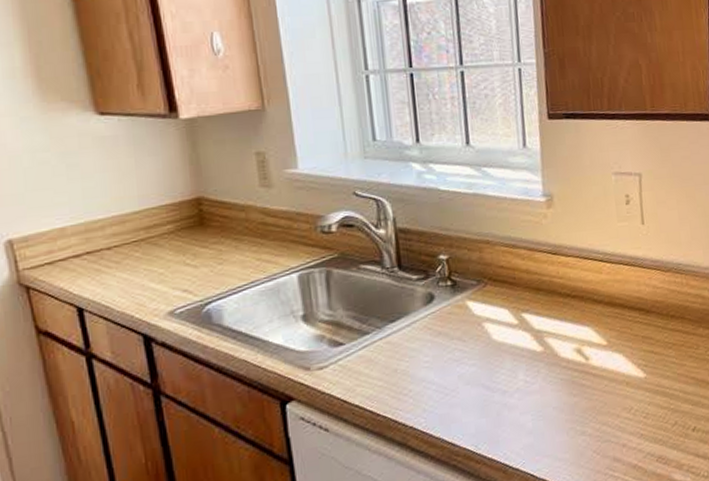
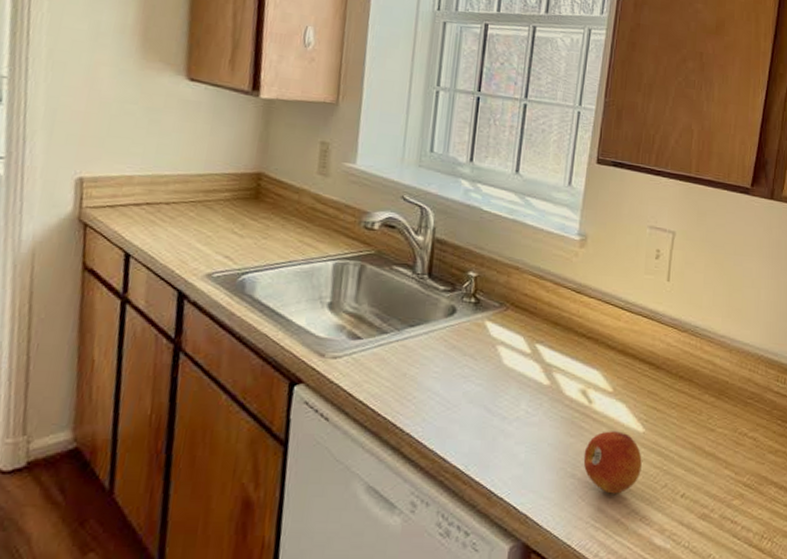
fruit: none [590,381,650,443] -> present [583,431,642,494]

